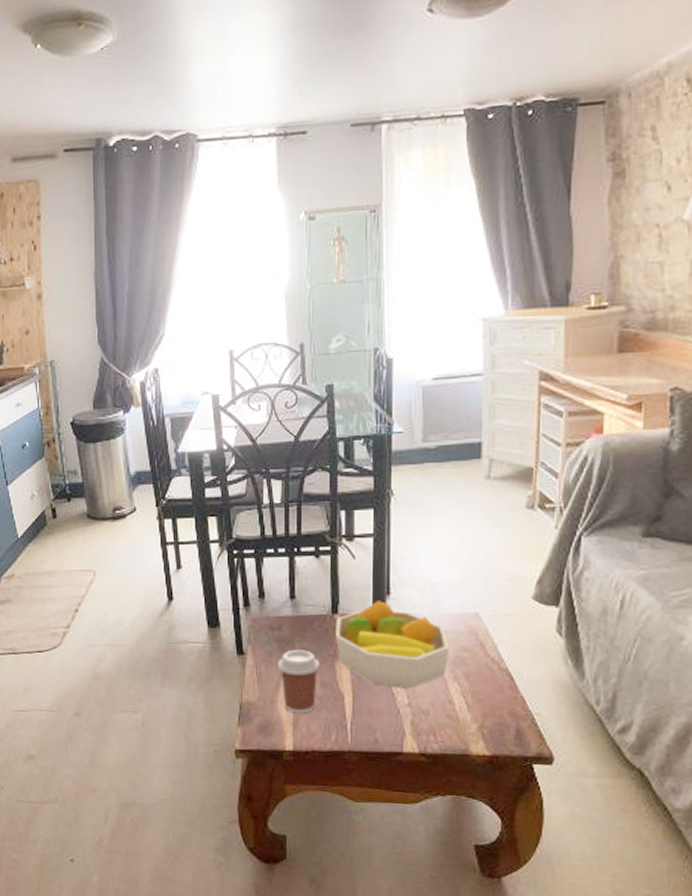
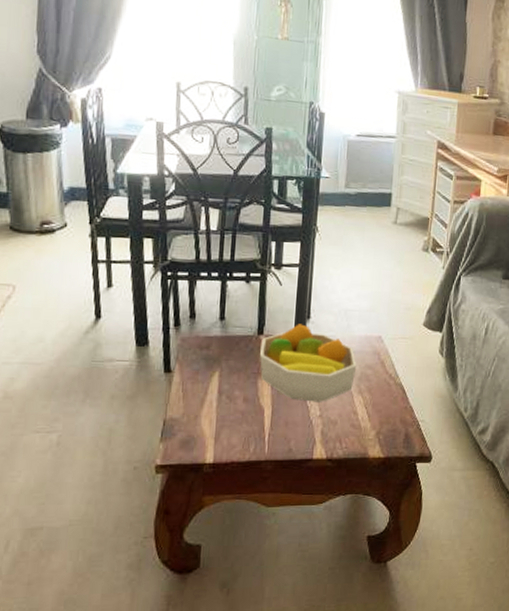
coffee cup: present [278,649,320,714] -> none [204,367,244,428]

